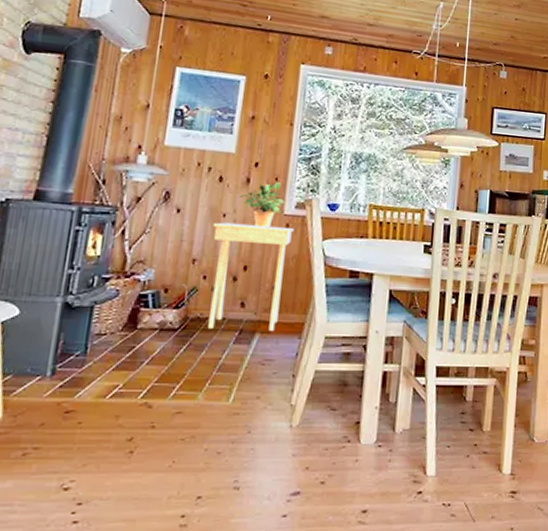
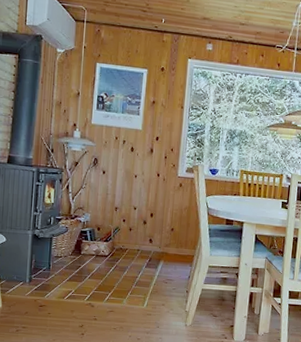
side table: present [208,222,294,331] -> none [128,181,185,260]
potted plant: present [239,182,286,228] -> none [146,152,179,187]

